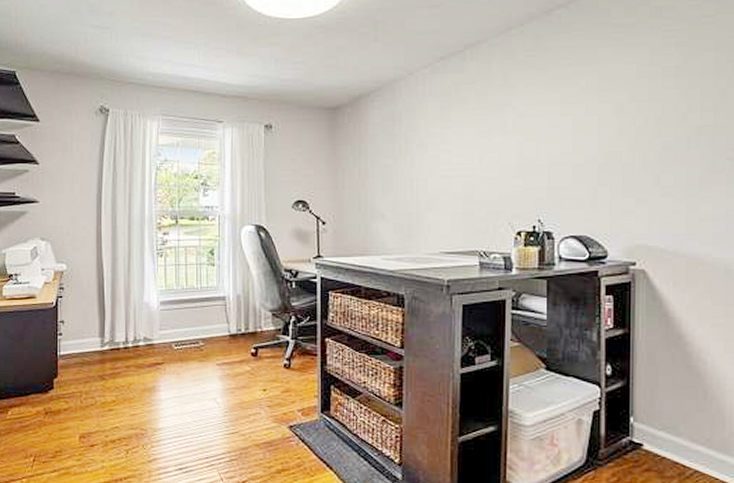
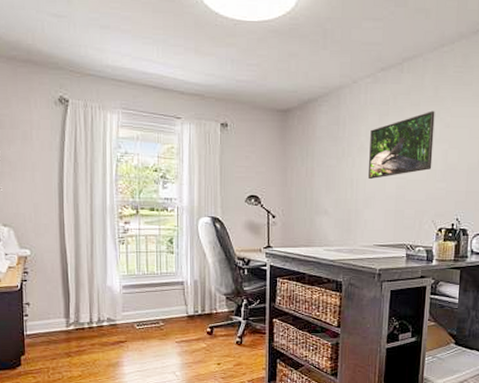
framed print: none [431,99,505,179] -> present [369,110,435,180]

